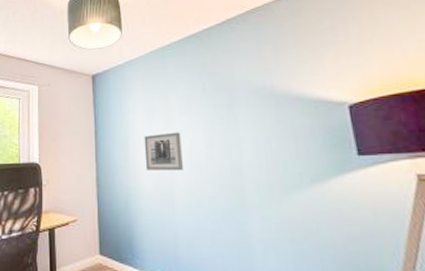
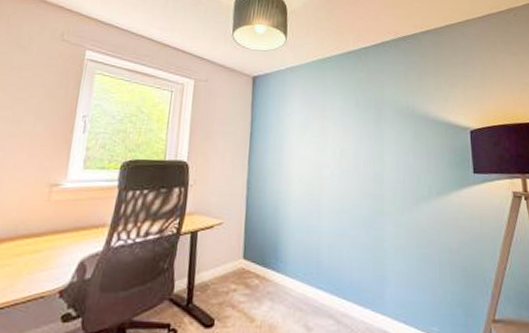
wall art: present [144,132,183,171] -> none [297,140,333,179]

